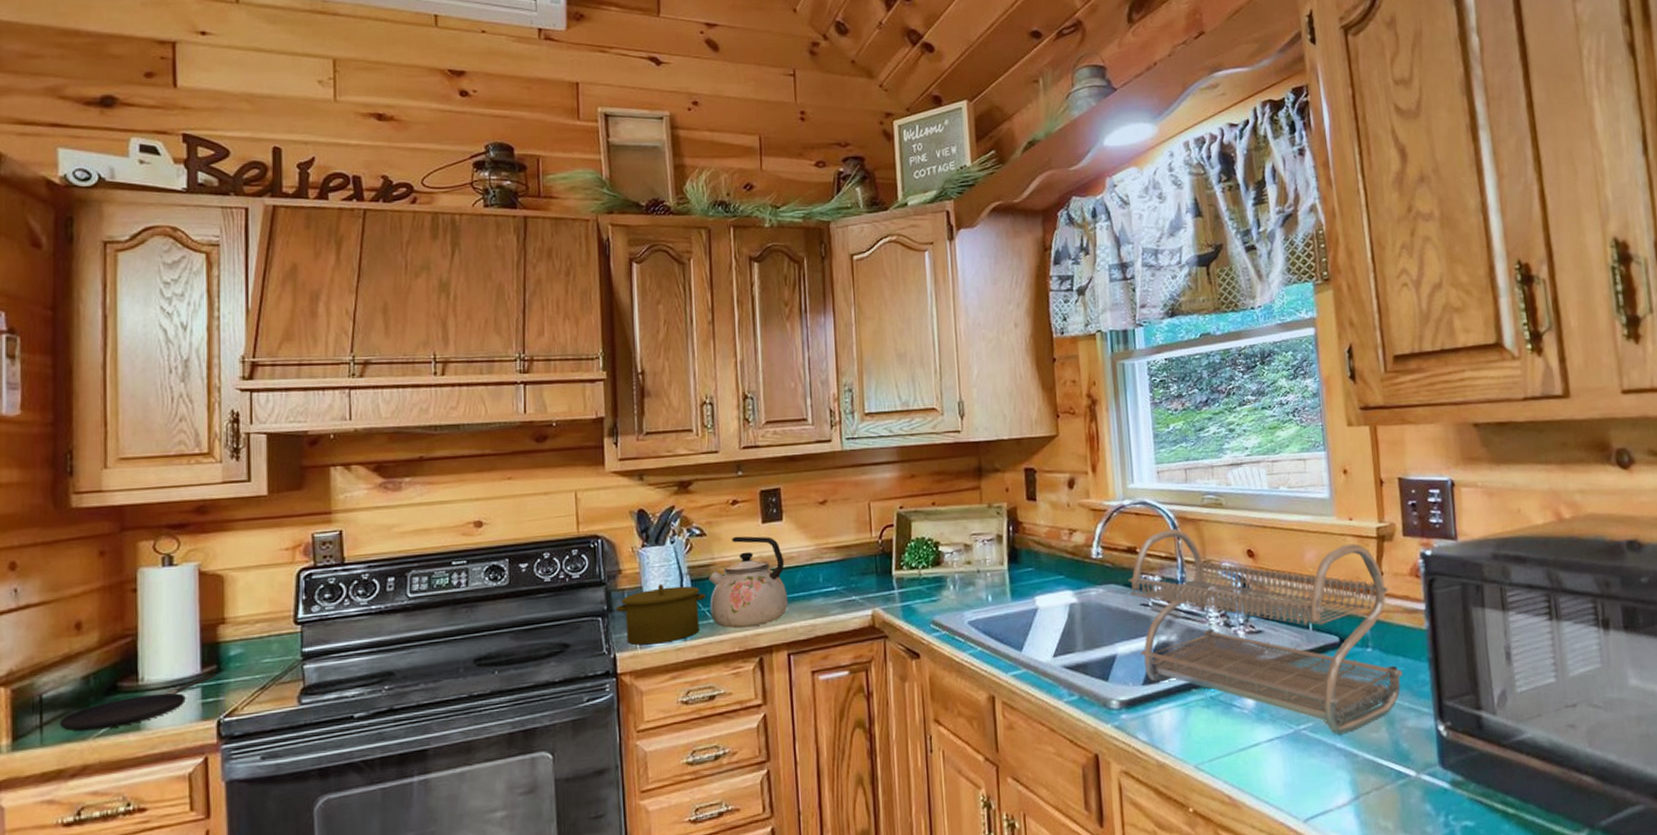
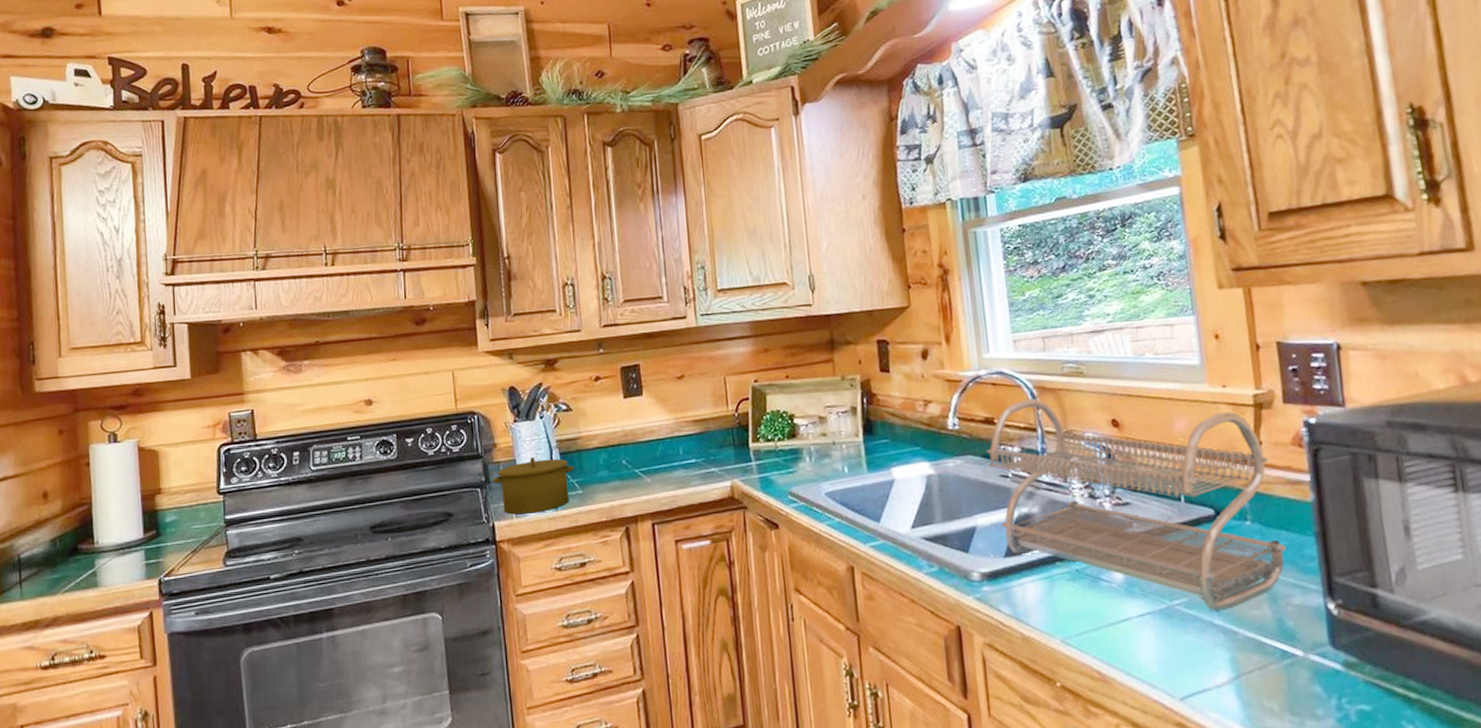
frying pan: present [59,673,217,732] -> none [34,538,157,588]
kettle: present [708,536,788,629] -> none [576,410,651,499]

